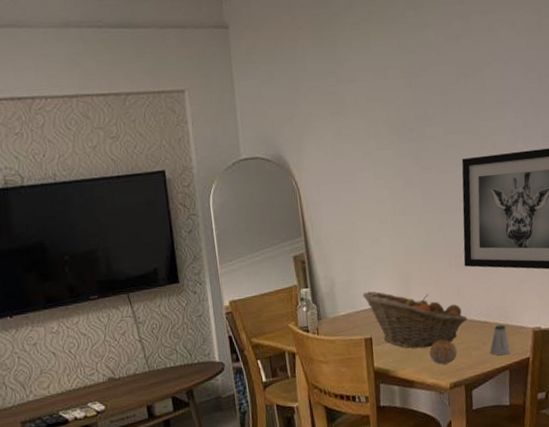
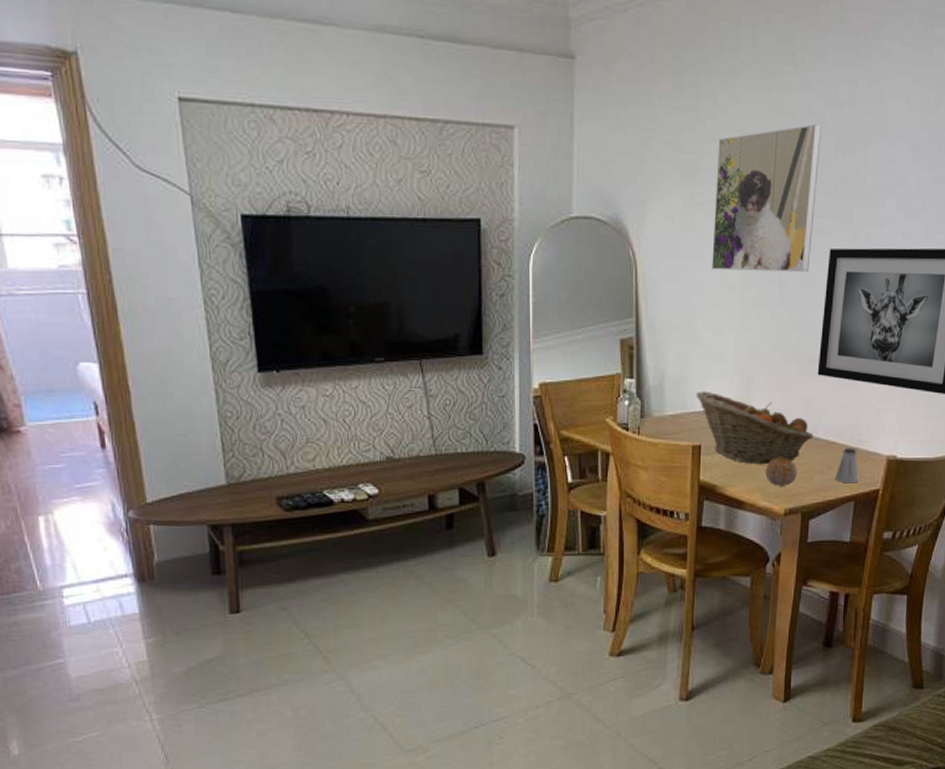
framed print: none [356,56,447,189] -> present [712,124,821,272]

